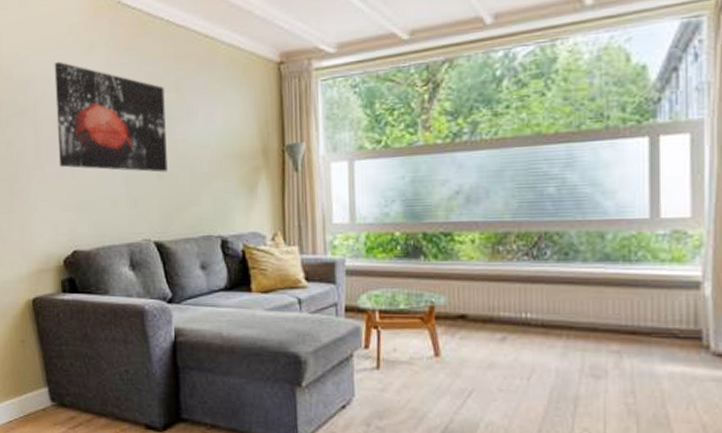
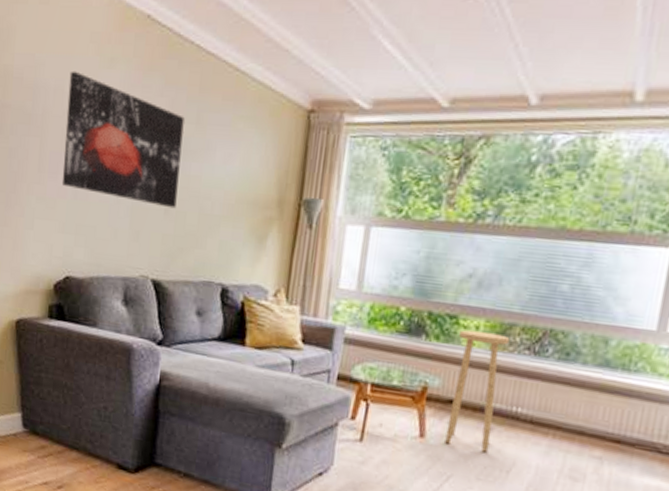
stool: none [457,245,507,362] -> present [445,330,510,453]

